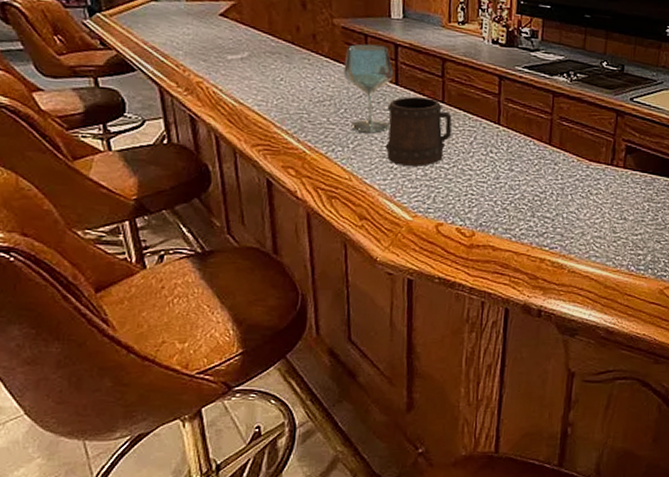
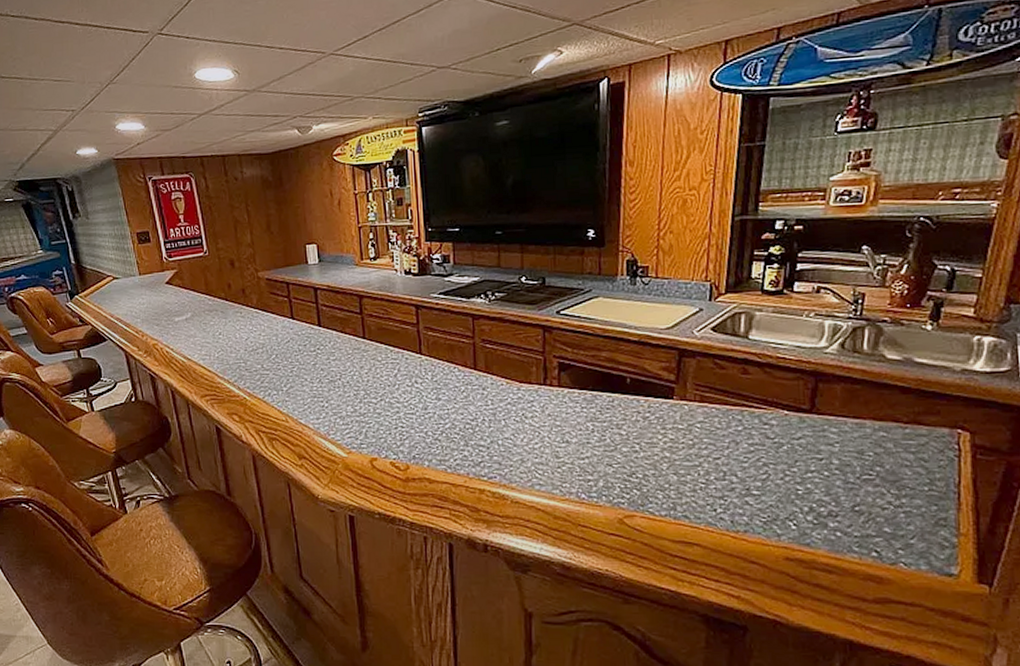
wine glass: present [343,44,394,133] -> none [271,291,317,375]
beer mug: present [385,97,452,166] -> none [313,335,376,404]

